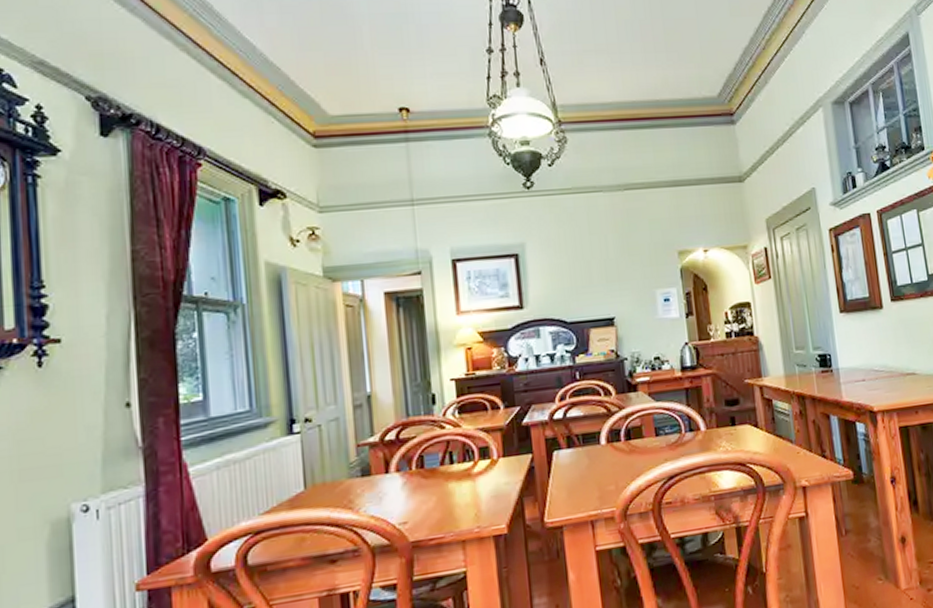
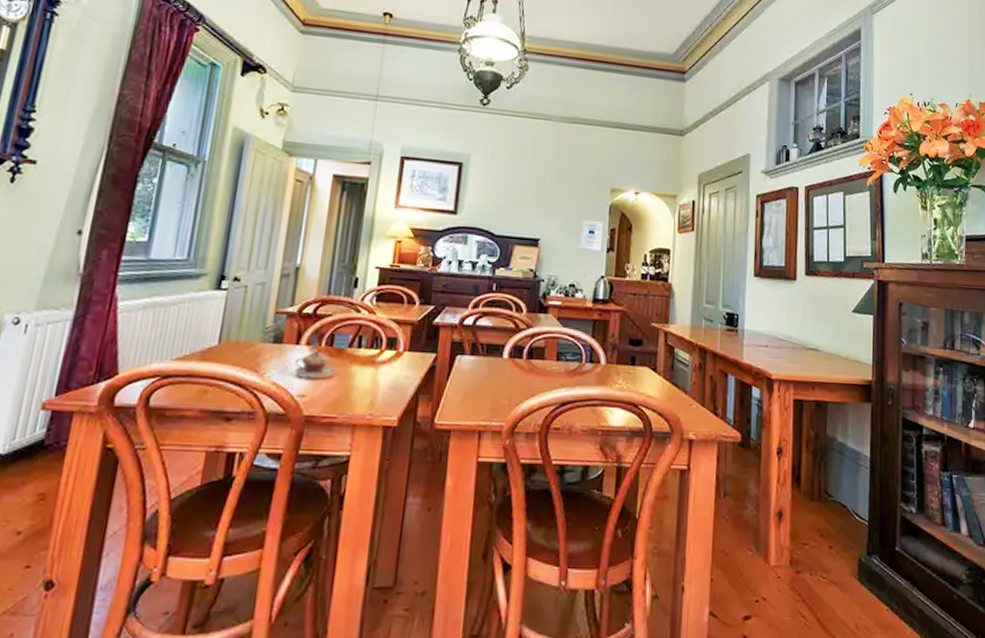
teacup: none [388,473,432,506] -> present [294,349,335,379]

